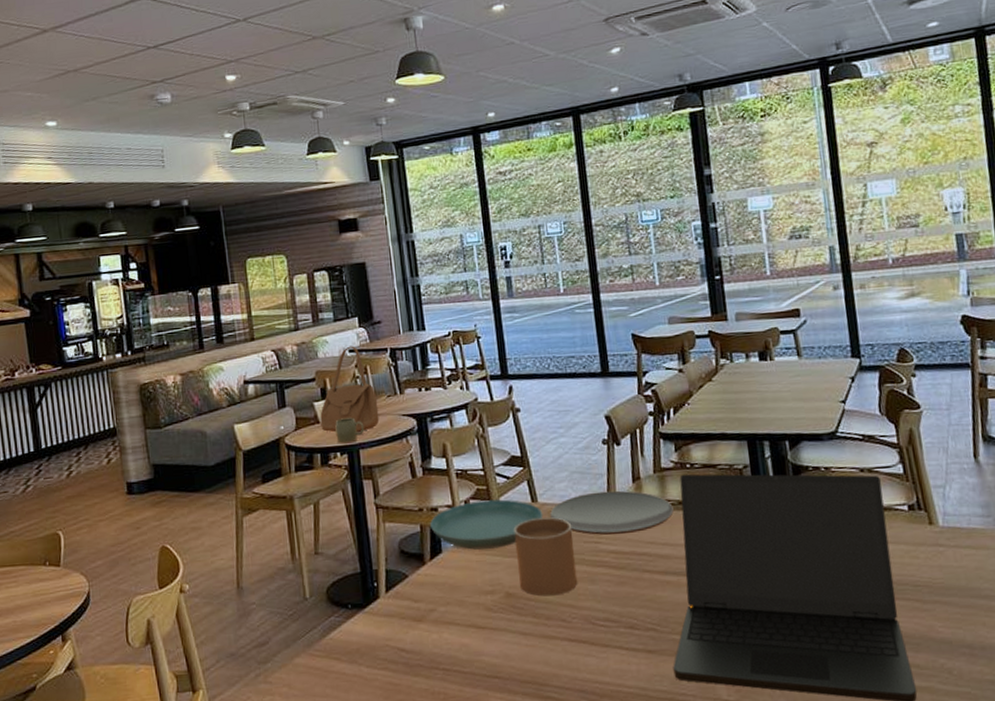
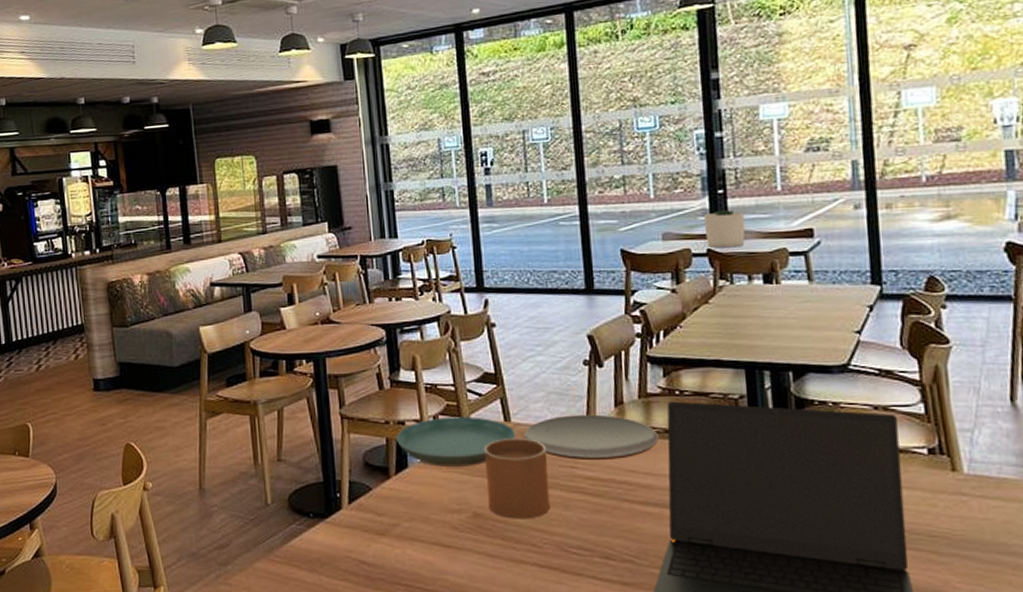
handbag: present [320,346,380,433] -> none [286,251,347,340]
mug: present [335,417,365,444] -> none [301,325,331,351]
planter: none [705,294,741,330] -> present [704,209,746,248]

